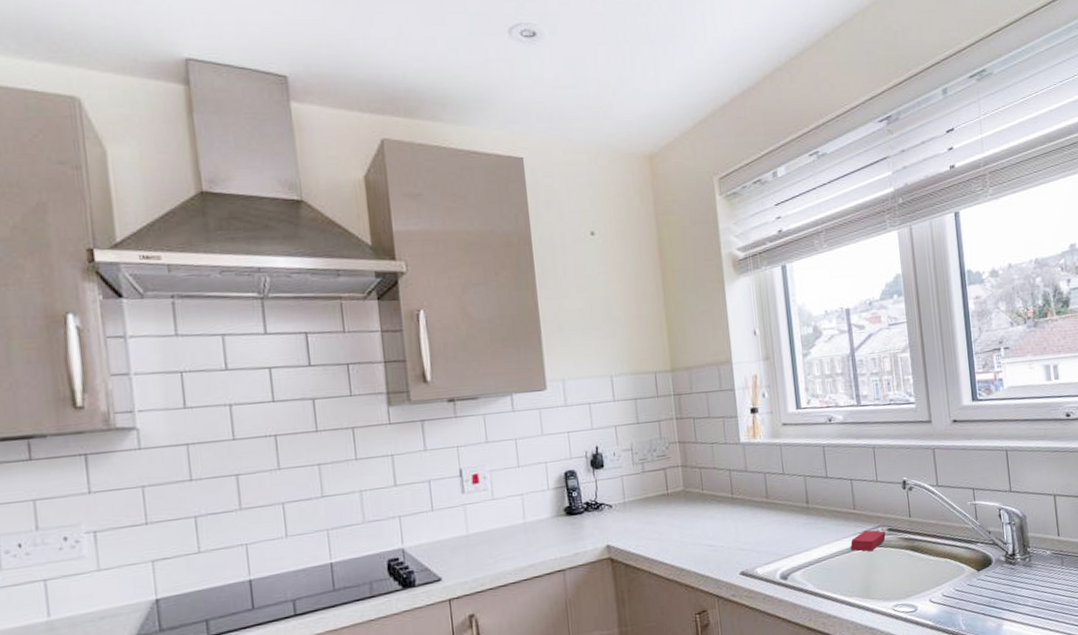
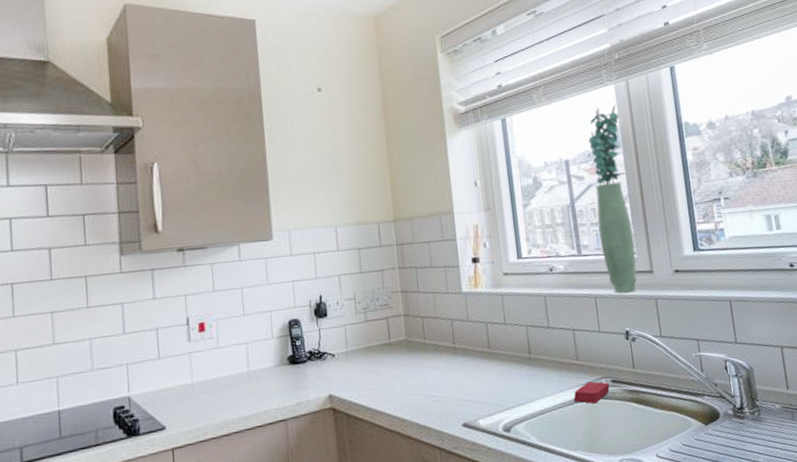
vase: none [870,251,916,444] -> present [588,104,637,294]

